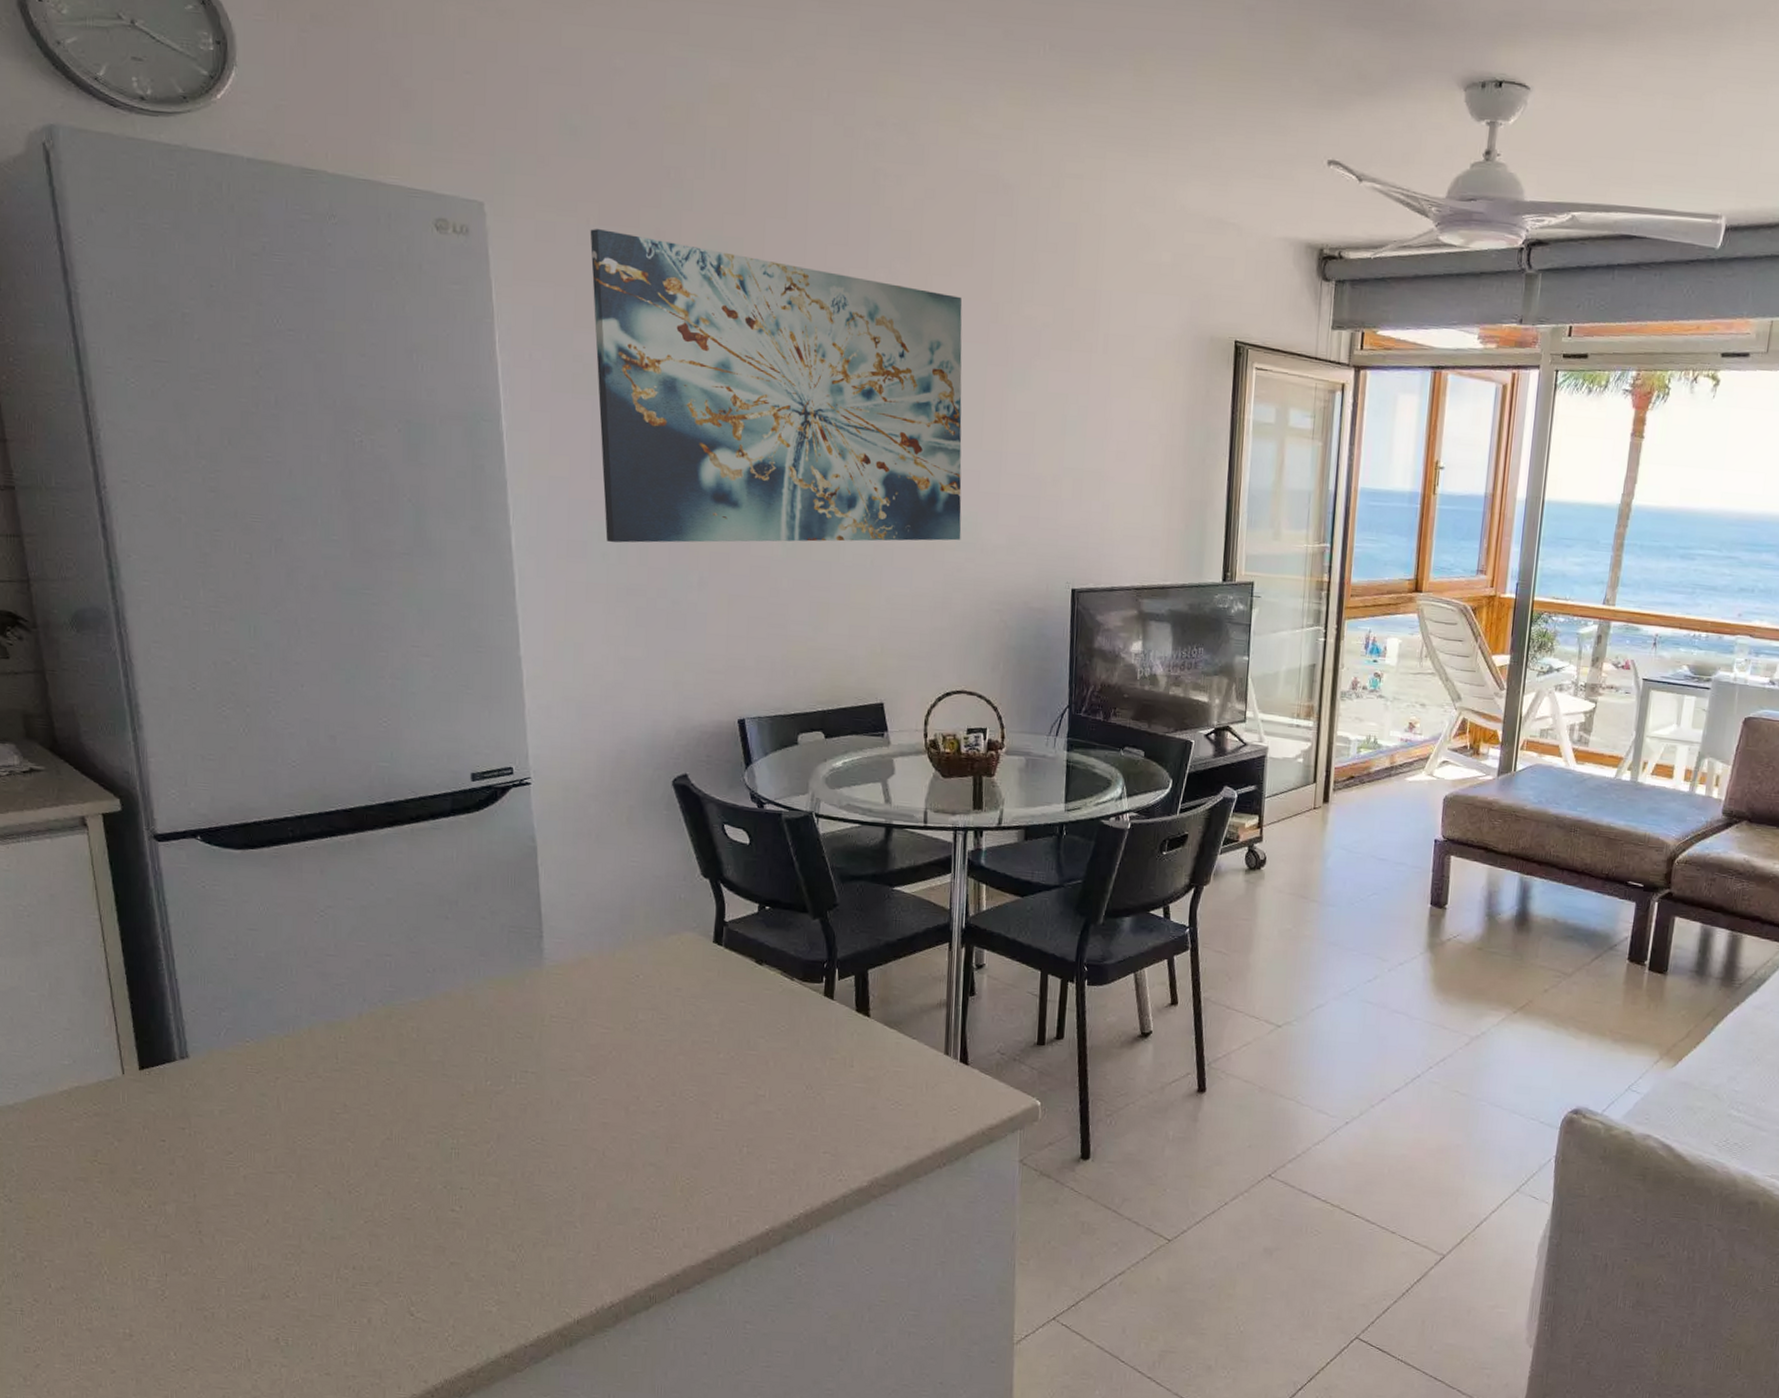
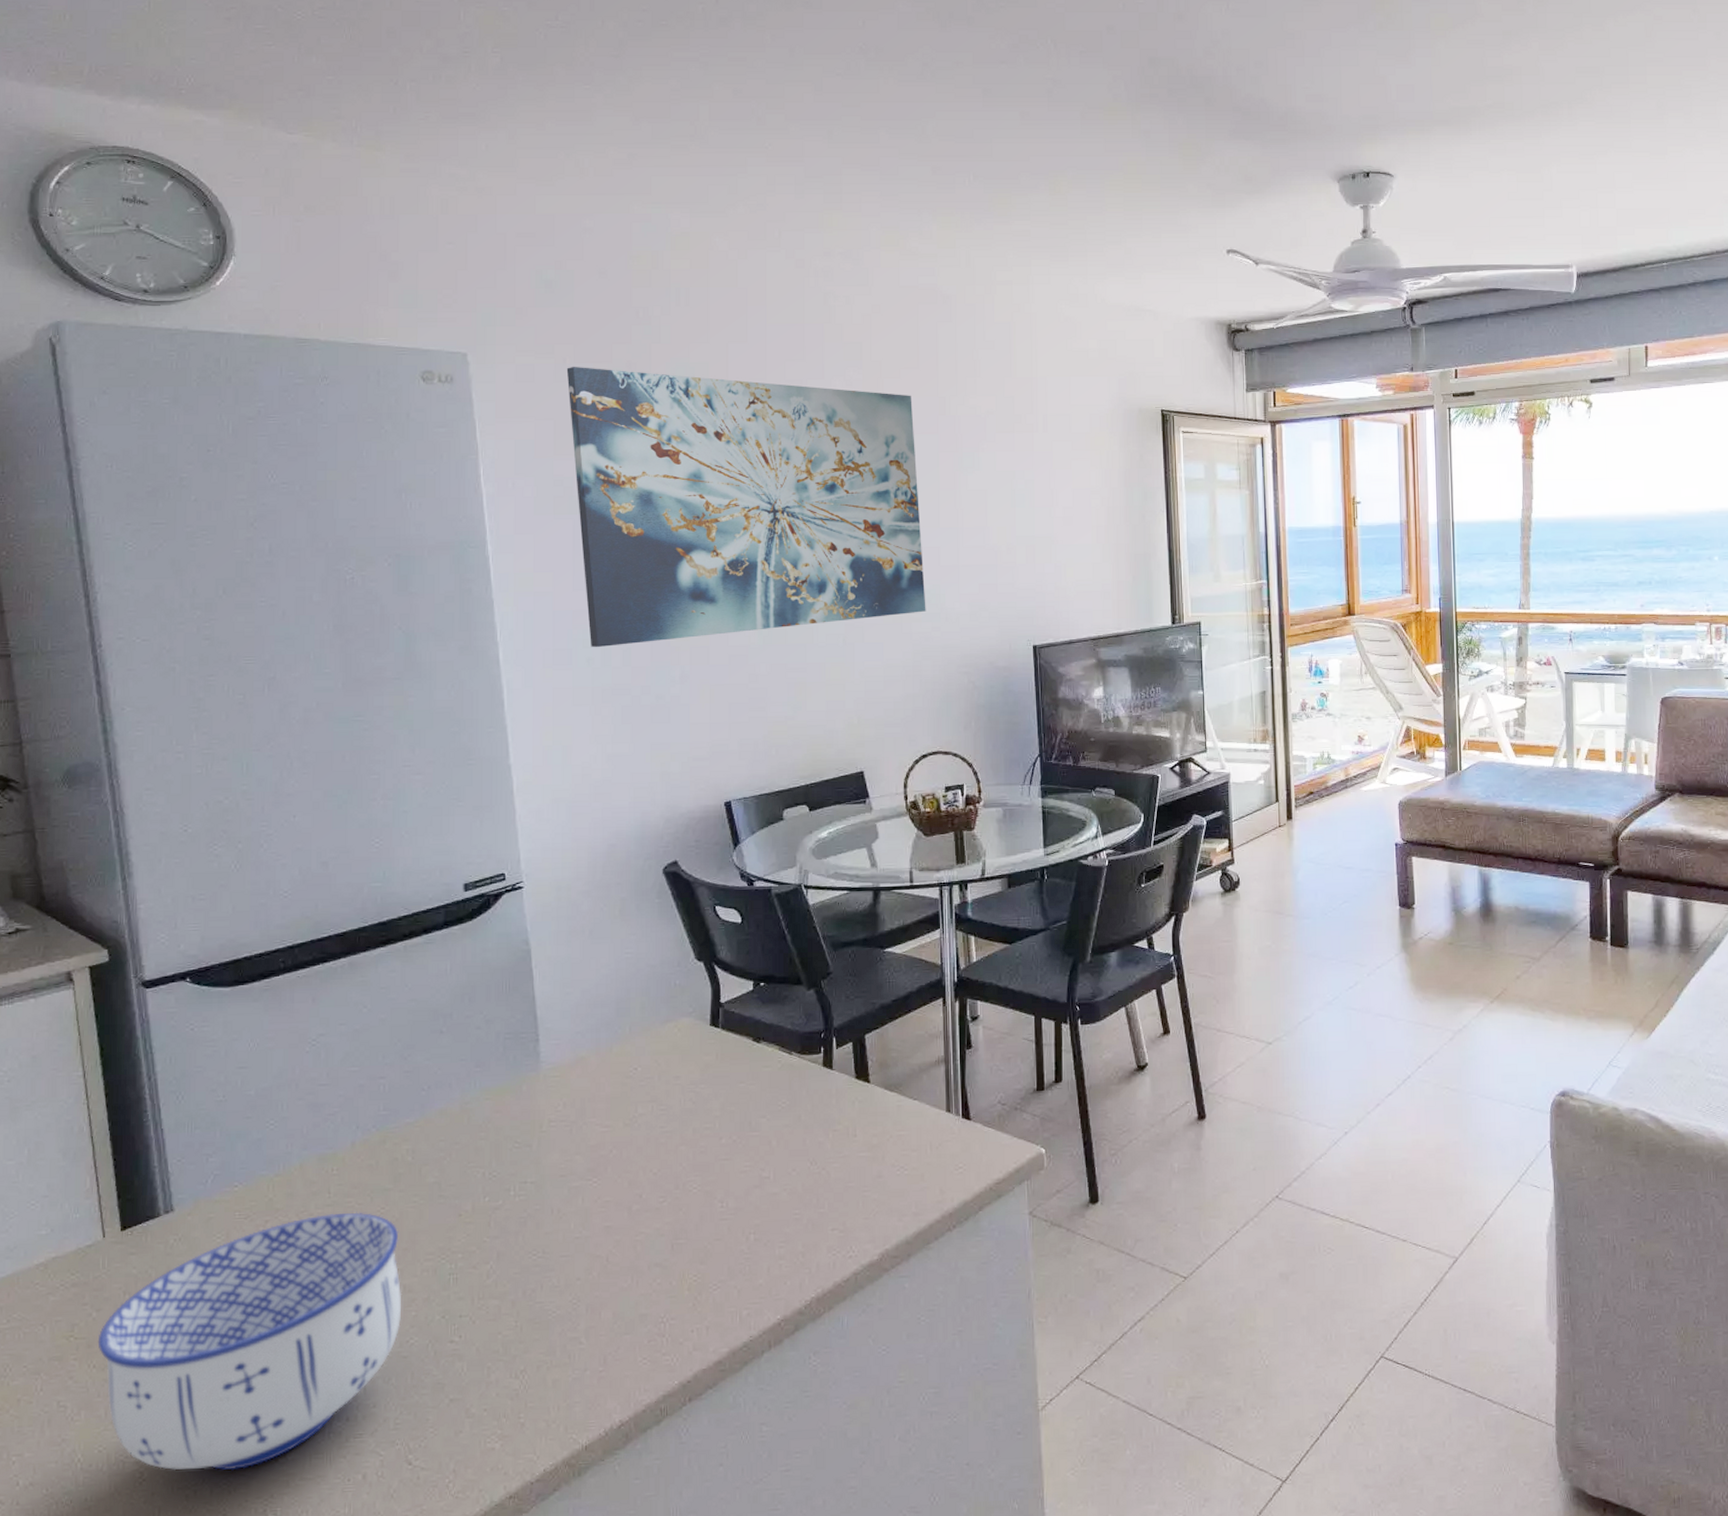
bowl: none [120,1078,405,1300] -> present [97,1212,401,1471]

